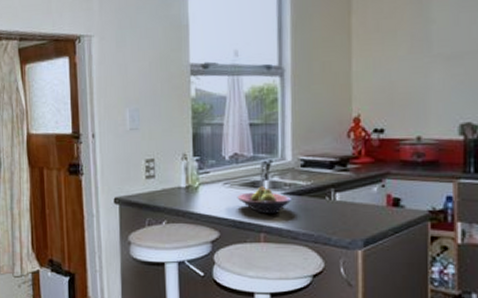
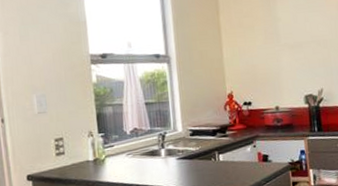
fruit bowl: present [237,186,291,214] -> none [139,154,185,177]

